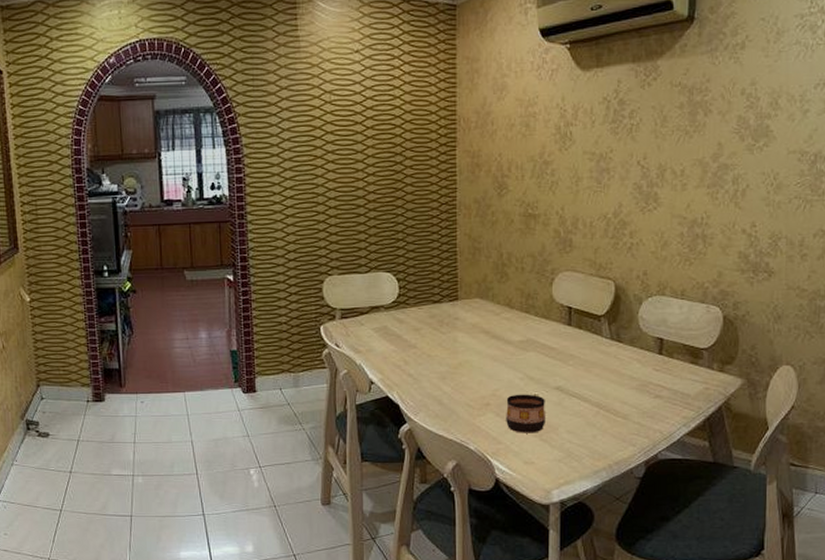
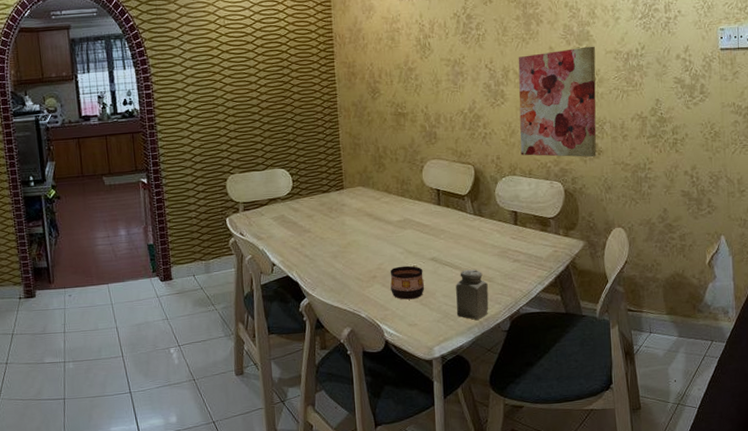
salt shaker: none [581,403,621,462] -> present [456,269,489,320]
wall art: none [673,144,775,279] -> present [518,46,597,158]

